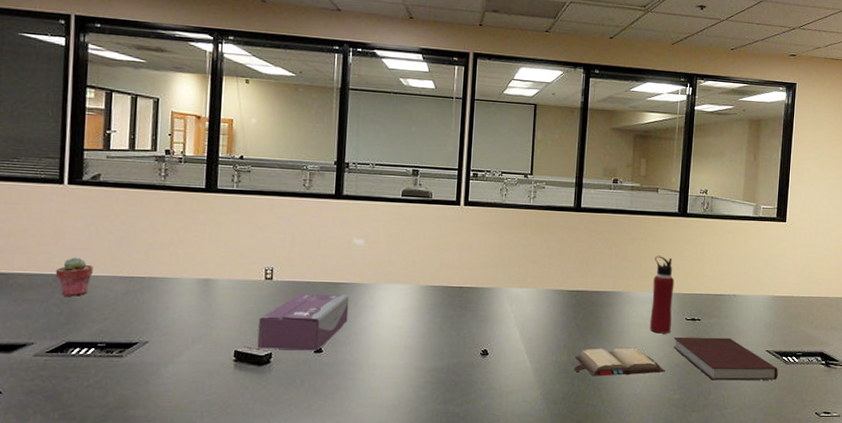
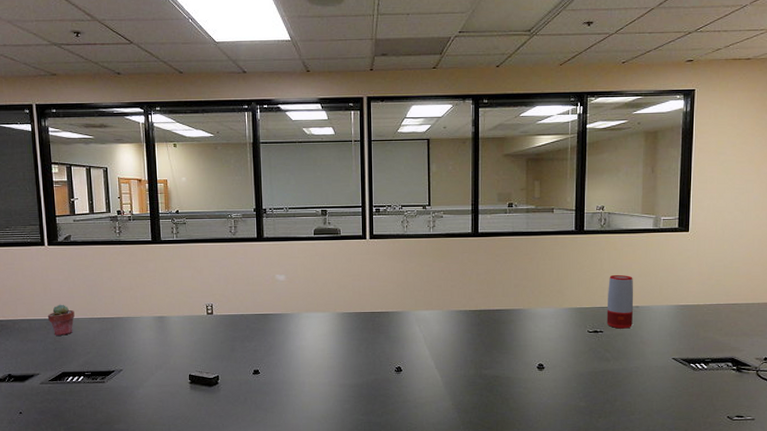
tissue box: present [257,294,349,351] -> none [205,323,278,373]
hardback book: present [574,347,666,377] -> none [481,360,571,388]
water bottle: present [649,255,675,334] -> none [552,273,575,346]
notebook: present [673,337,778,381] -> none [577,347,686,388]
speaker: none [704,260,732,318] -> present [606,274,634,329]

